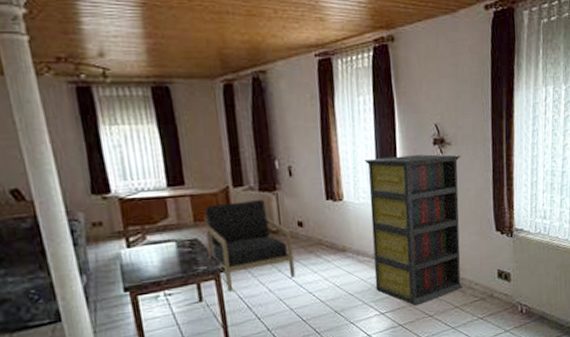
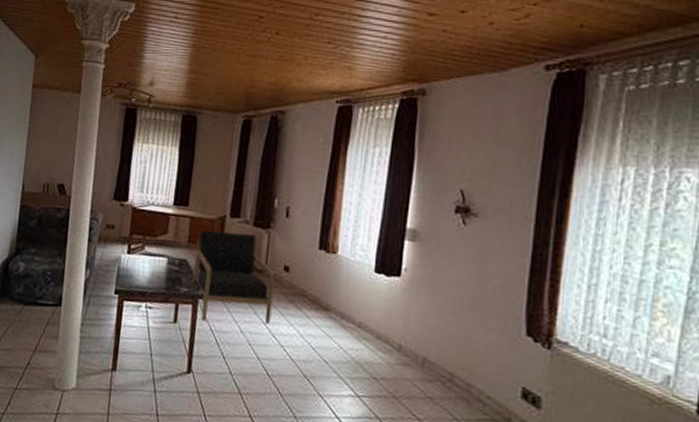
bookshelf: present [364,154,464,306] -> none [355,215,490,401]

